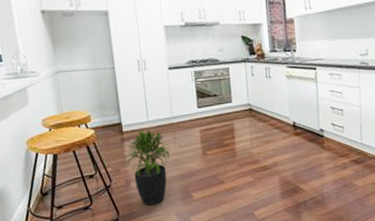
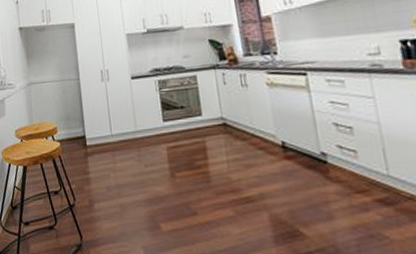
potted plant: present [124,129,172,206] -> none [87,144,137,233]

